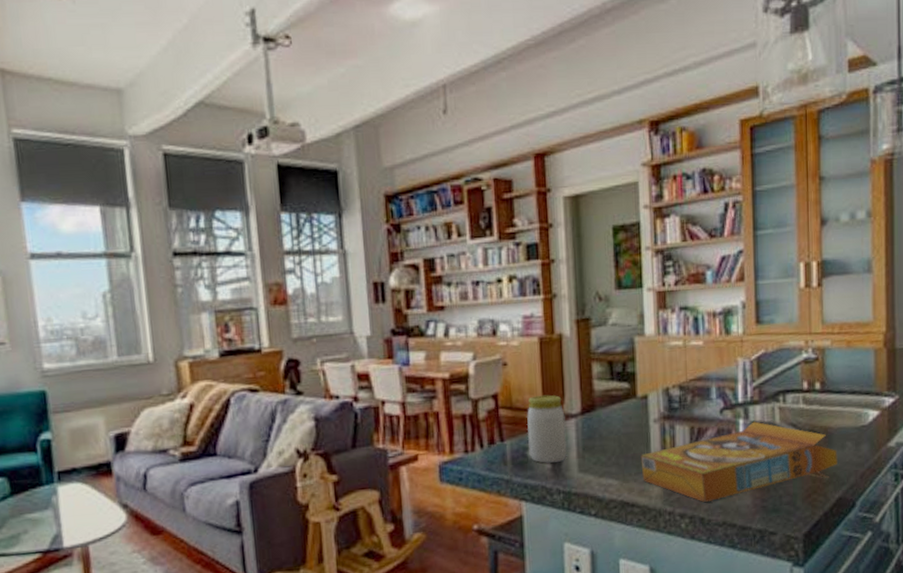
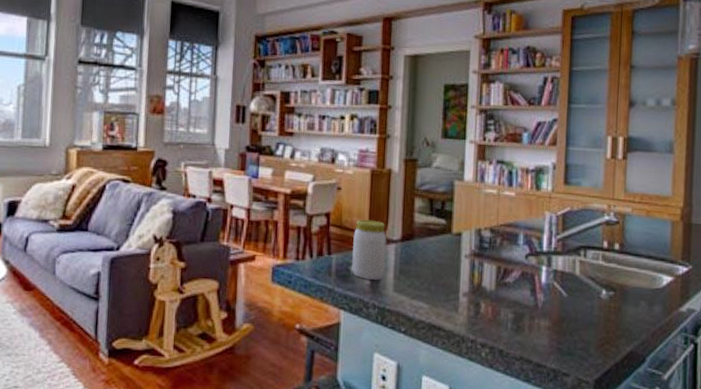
cereal box: present [640,421,837,503] -> none [450,270,631,337]

